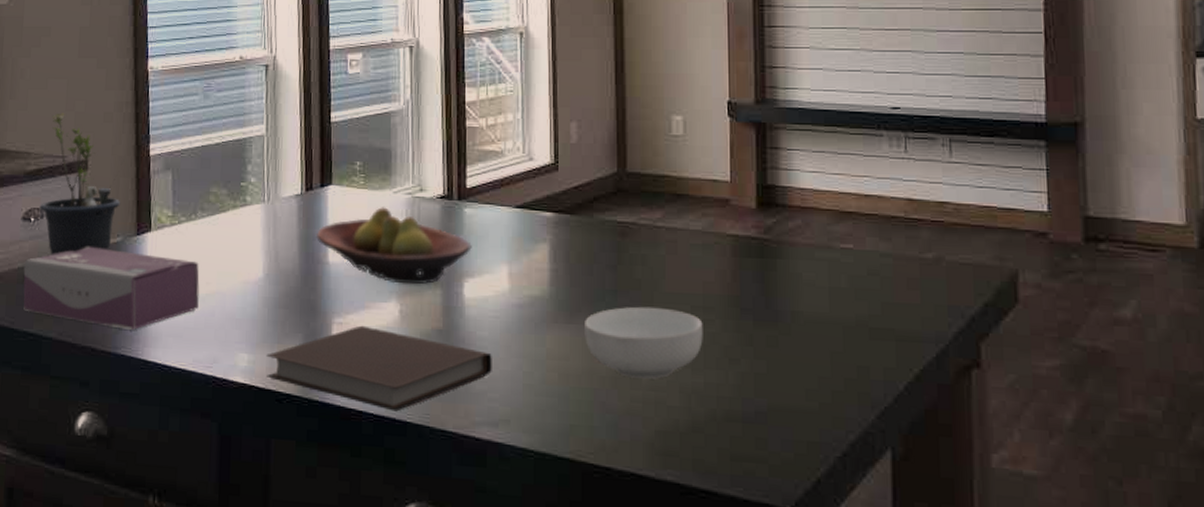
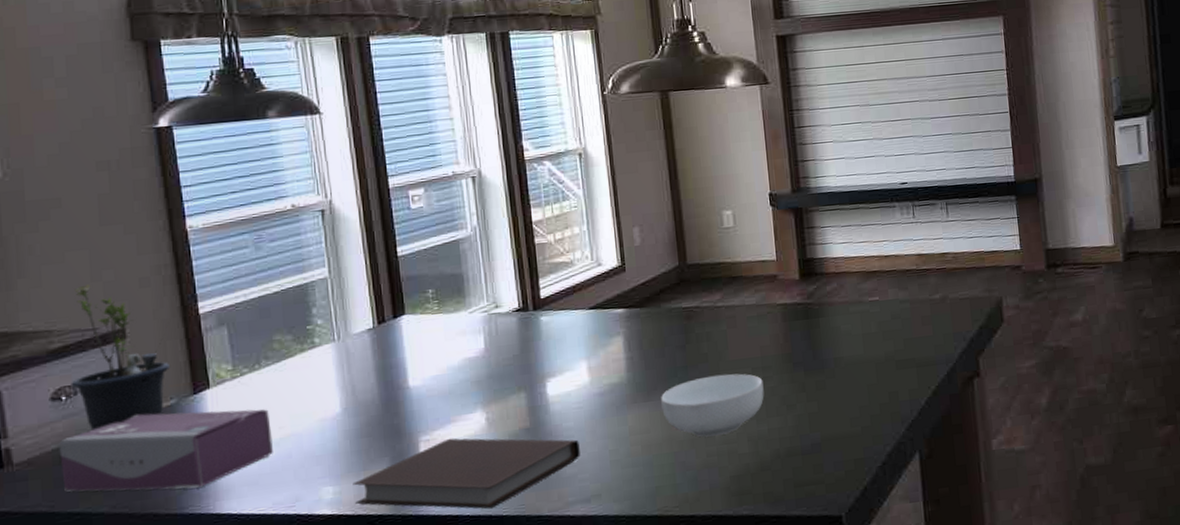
fruit bowl: present [315,207,472,285] -> none [393,327,551,395]

